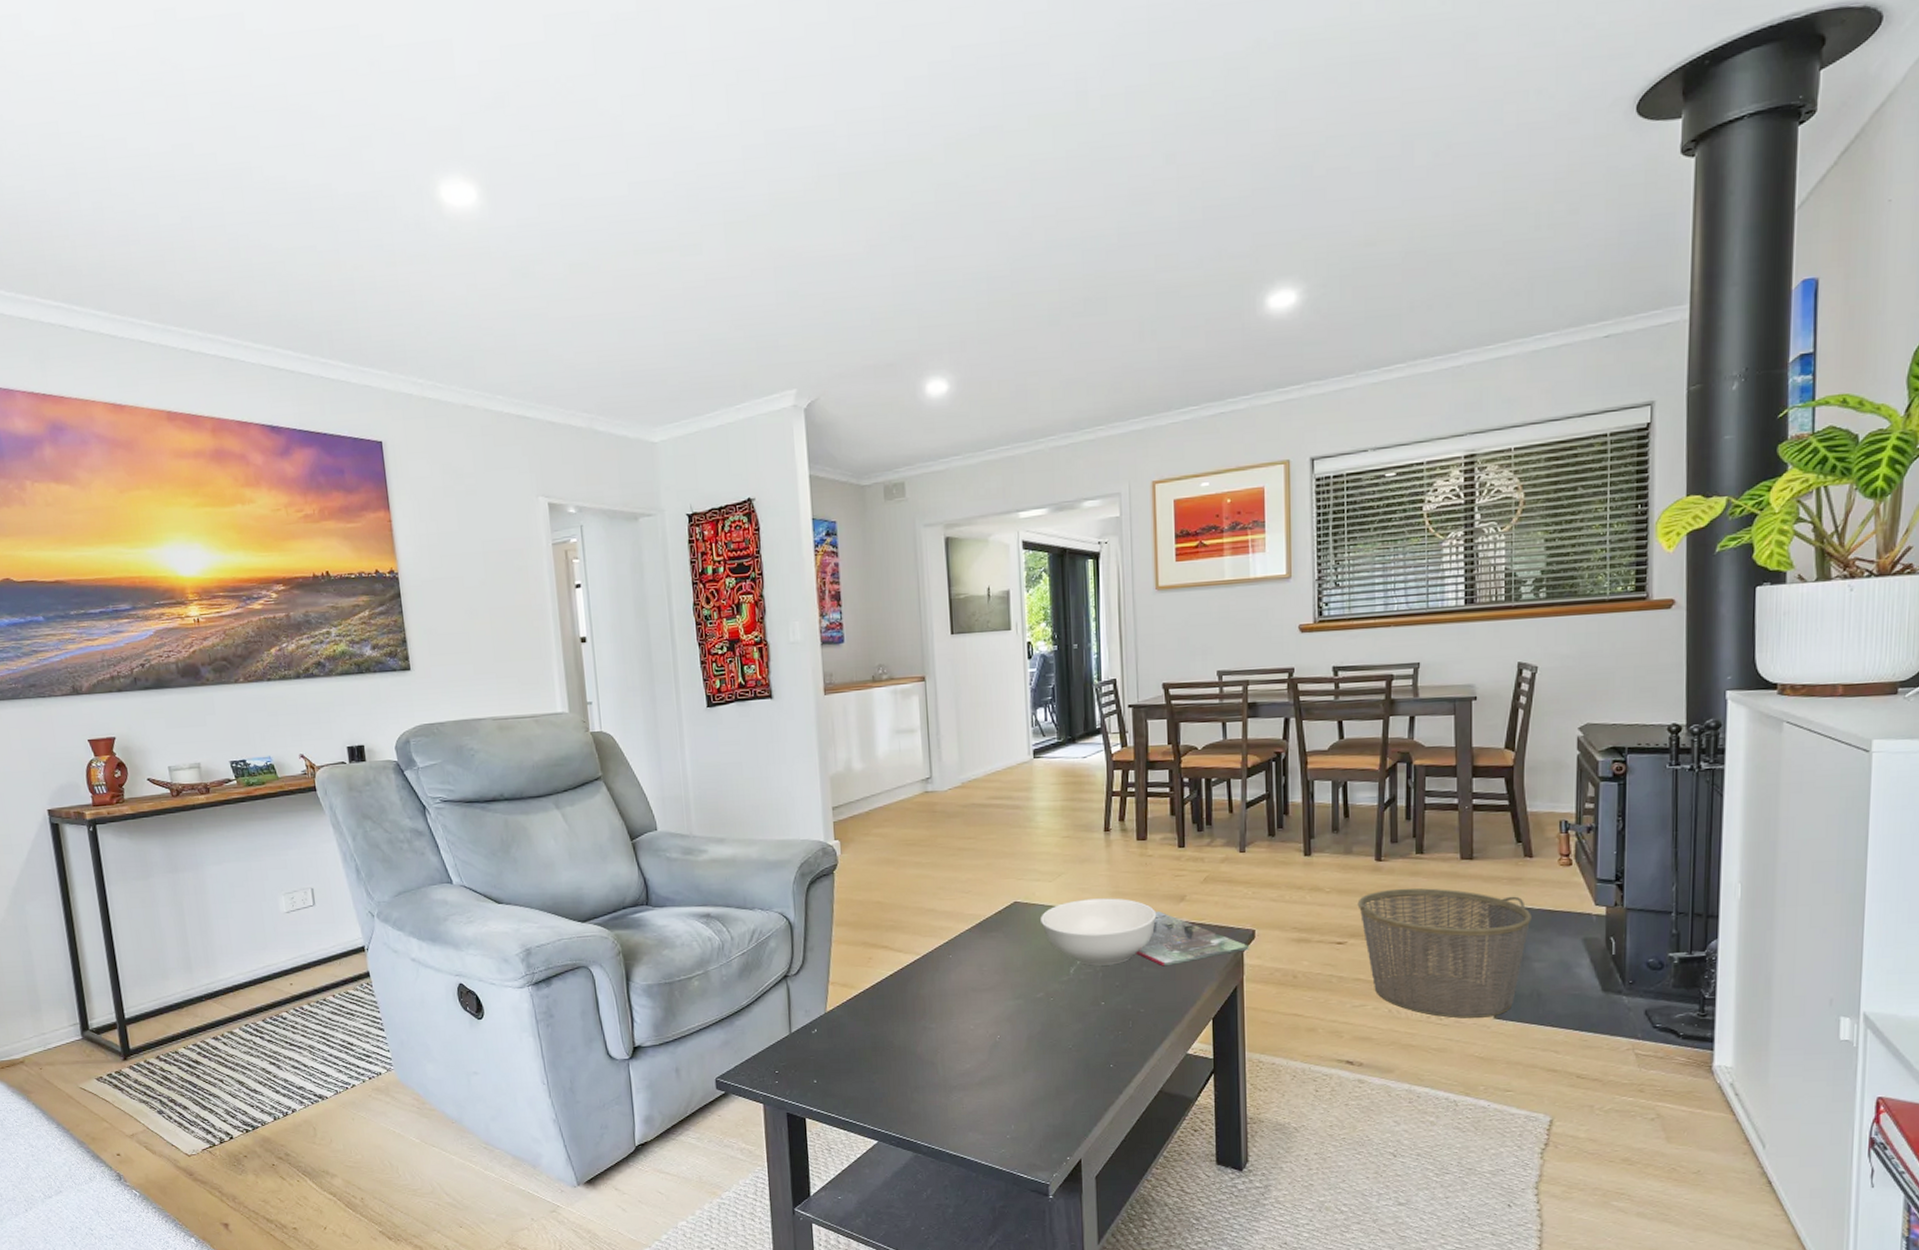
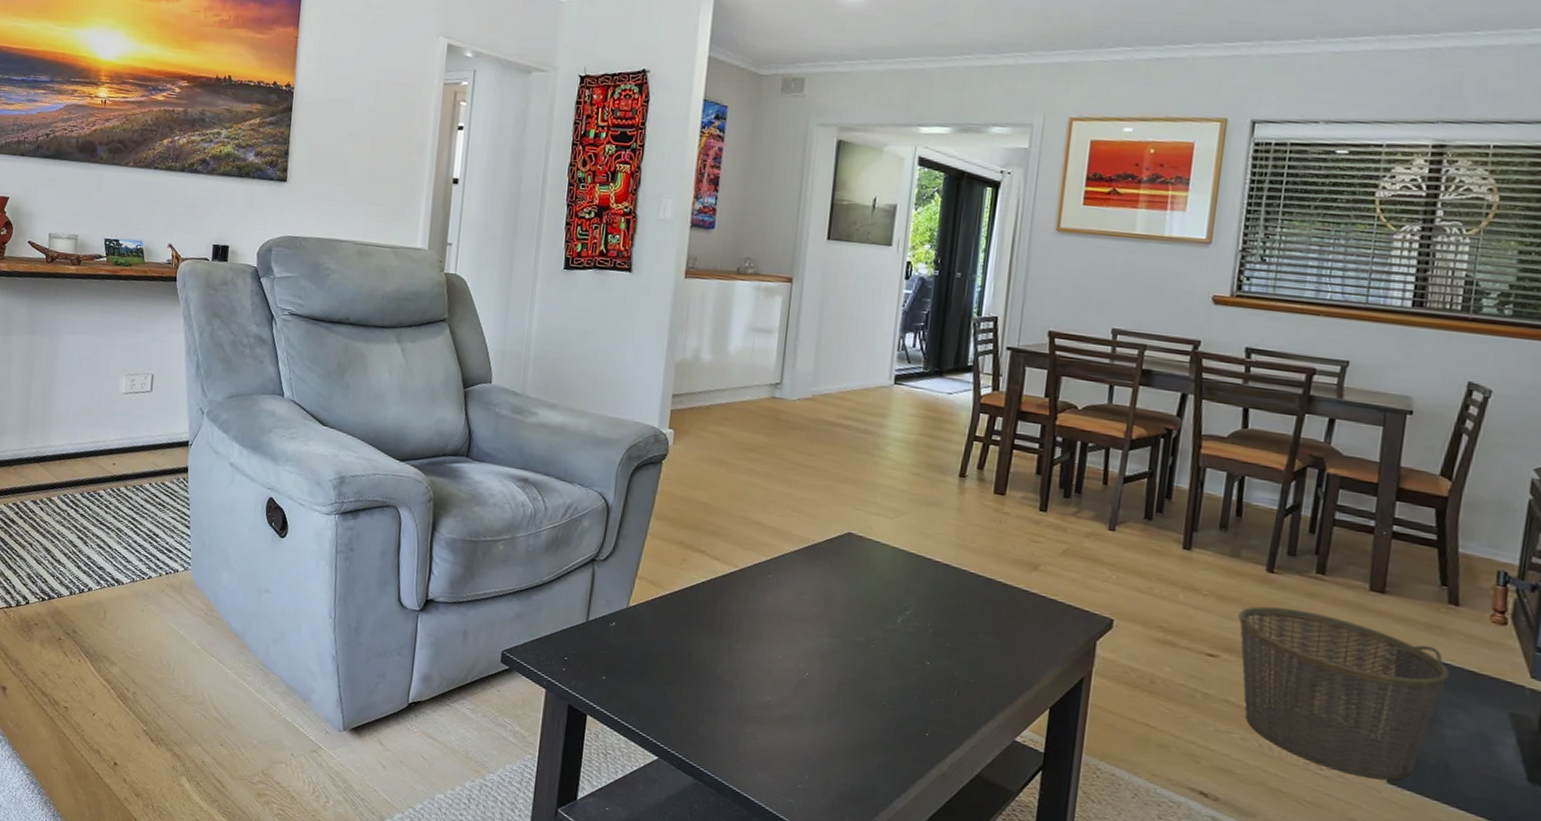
bowl: present [1041,898,1157,966] -> none [873,544,1005,624]
magazine: present [1136,911,1250,967] -> none [974,576,1106,641]

